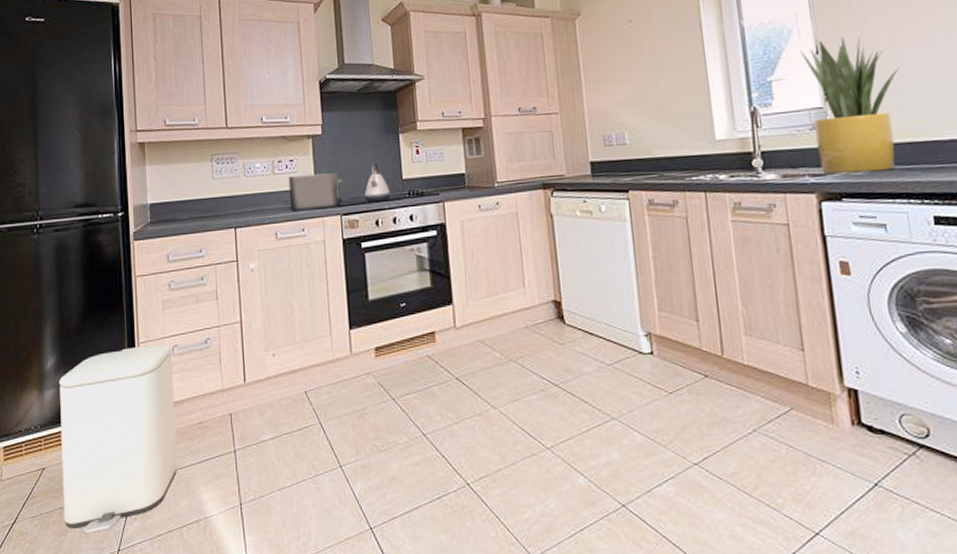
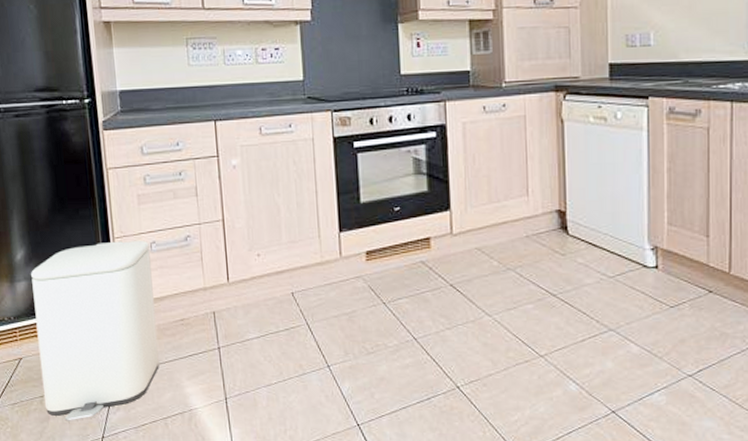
toaster: present [288,172,343,212] -> none [273,64,335,105]
kettle: present [364,161,390,203] -> none [358,53,387,99]

